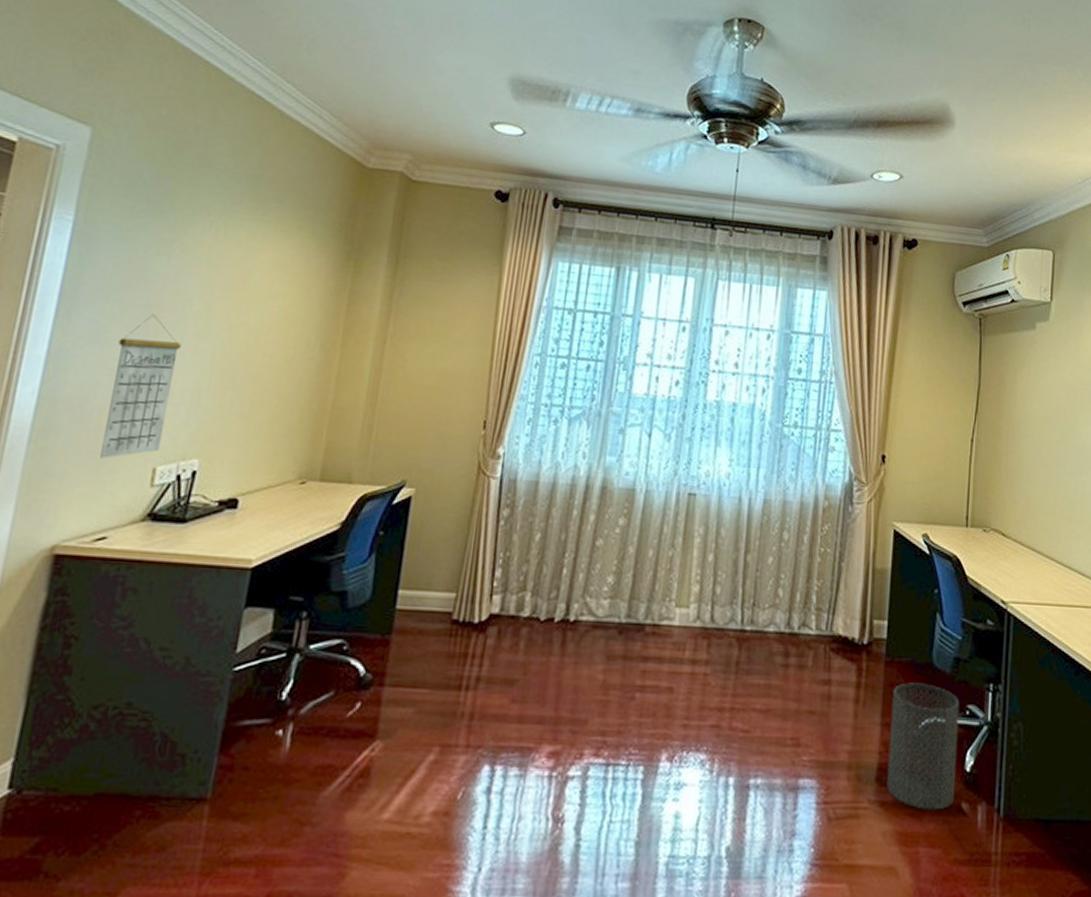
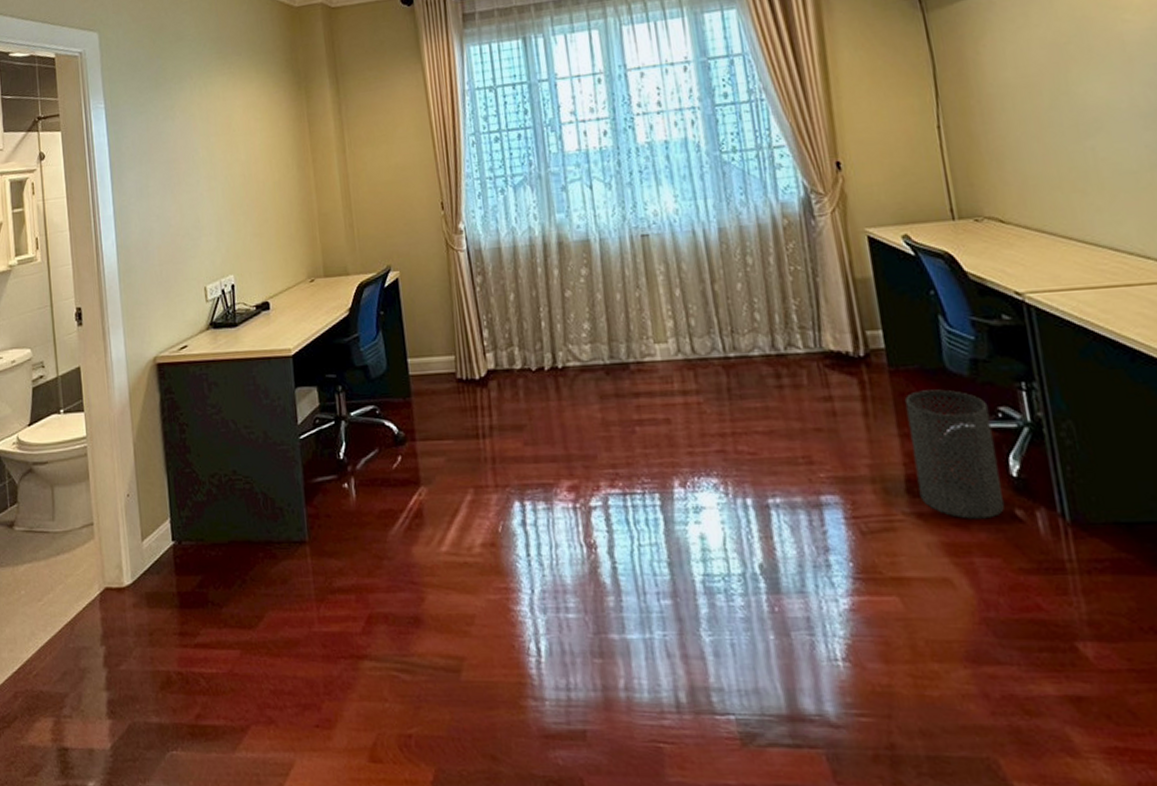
calendar: present [100,314,182,459] -> none [157,167,205,286]

